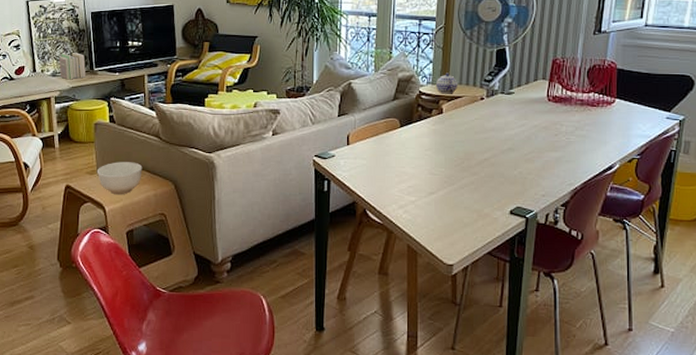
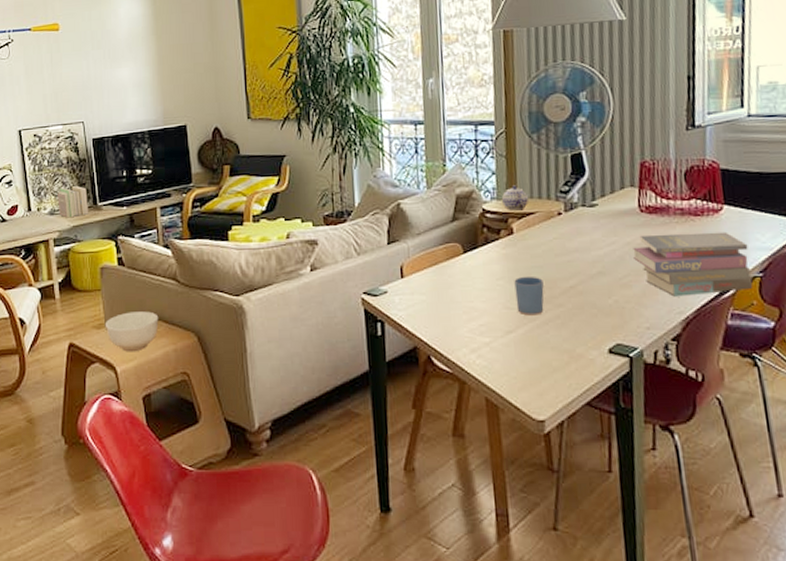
mug: none [439,148,463,181] -> present [514,276,544,316]
books: none [539,120,631,171] -> present [633,232,753,297]

